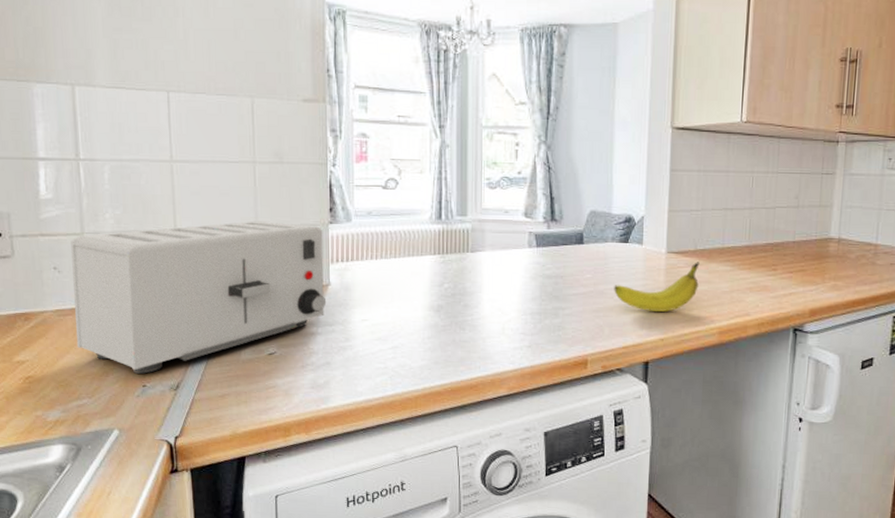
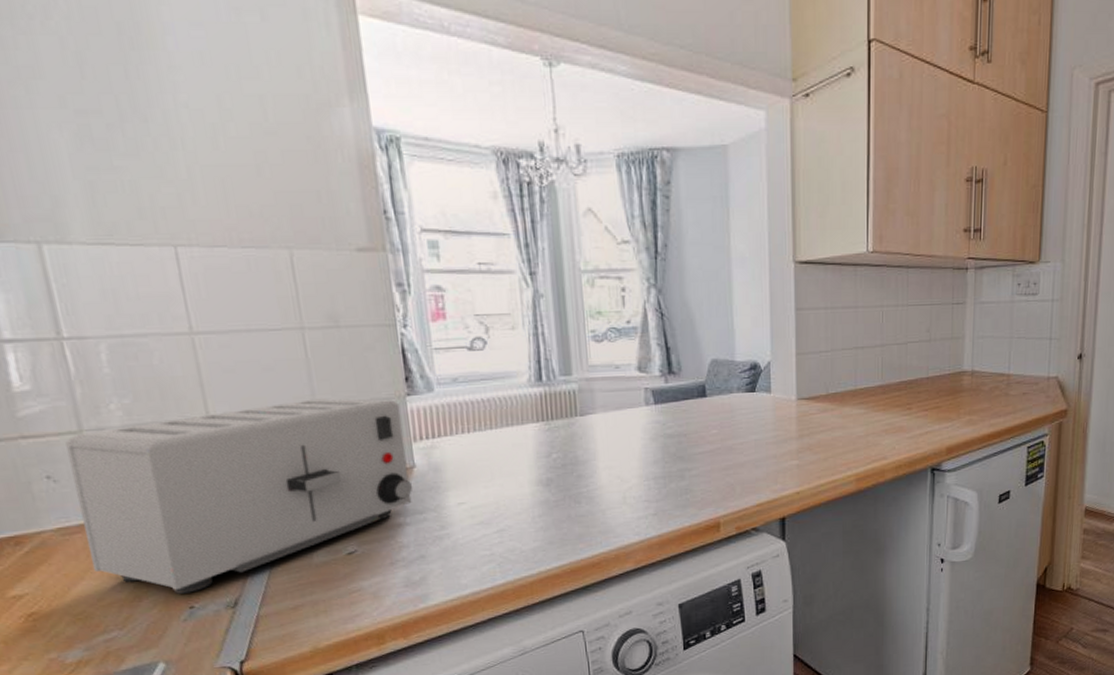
fruit: present [614,262,700,312] -> none [743,407,833,464]

